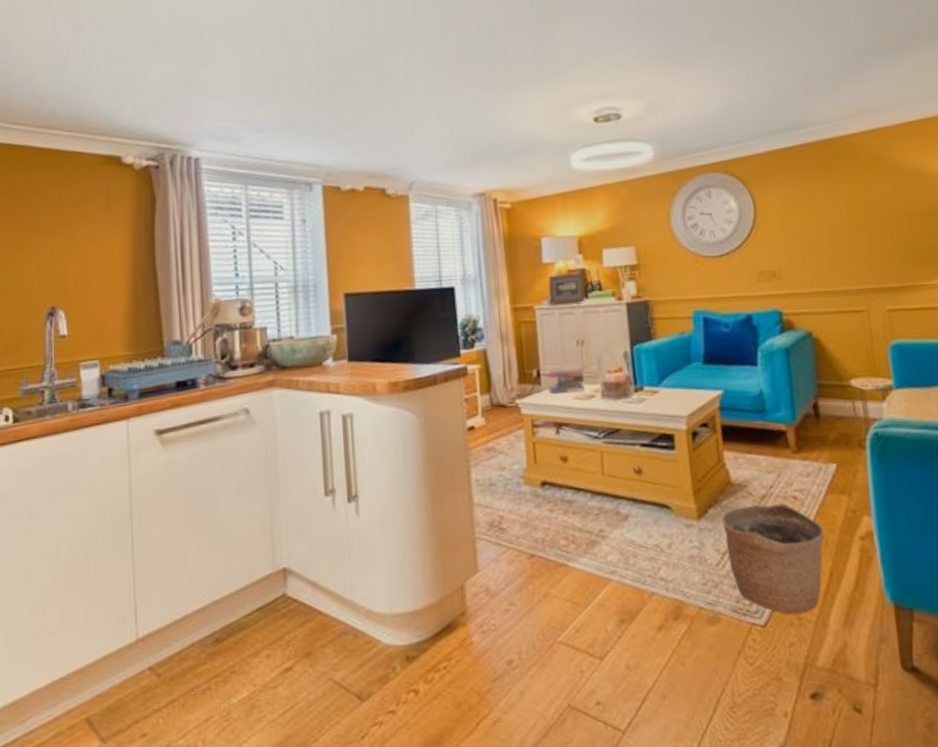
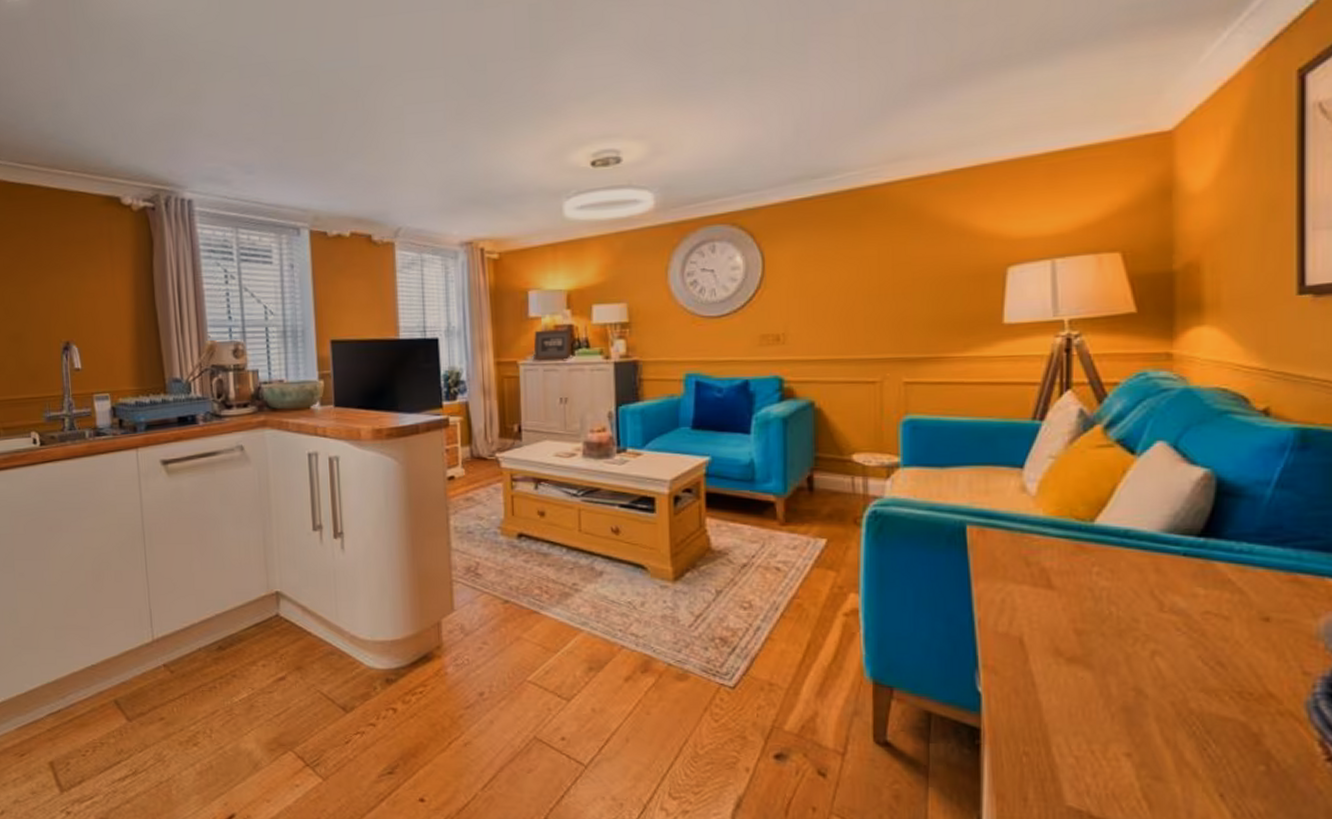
books: present [546,368,585,395] -> none [527,425,567,451]
basket: present [722,503,824,615] -> none [698,572,805,680]

